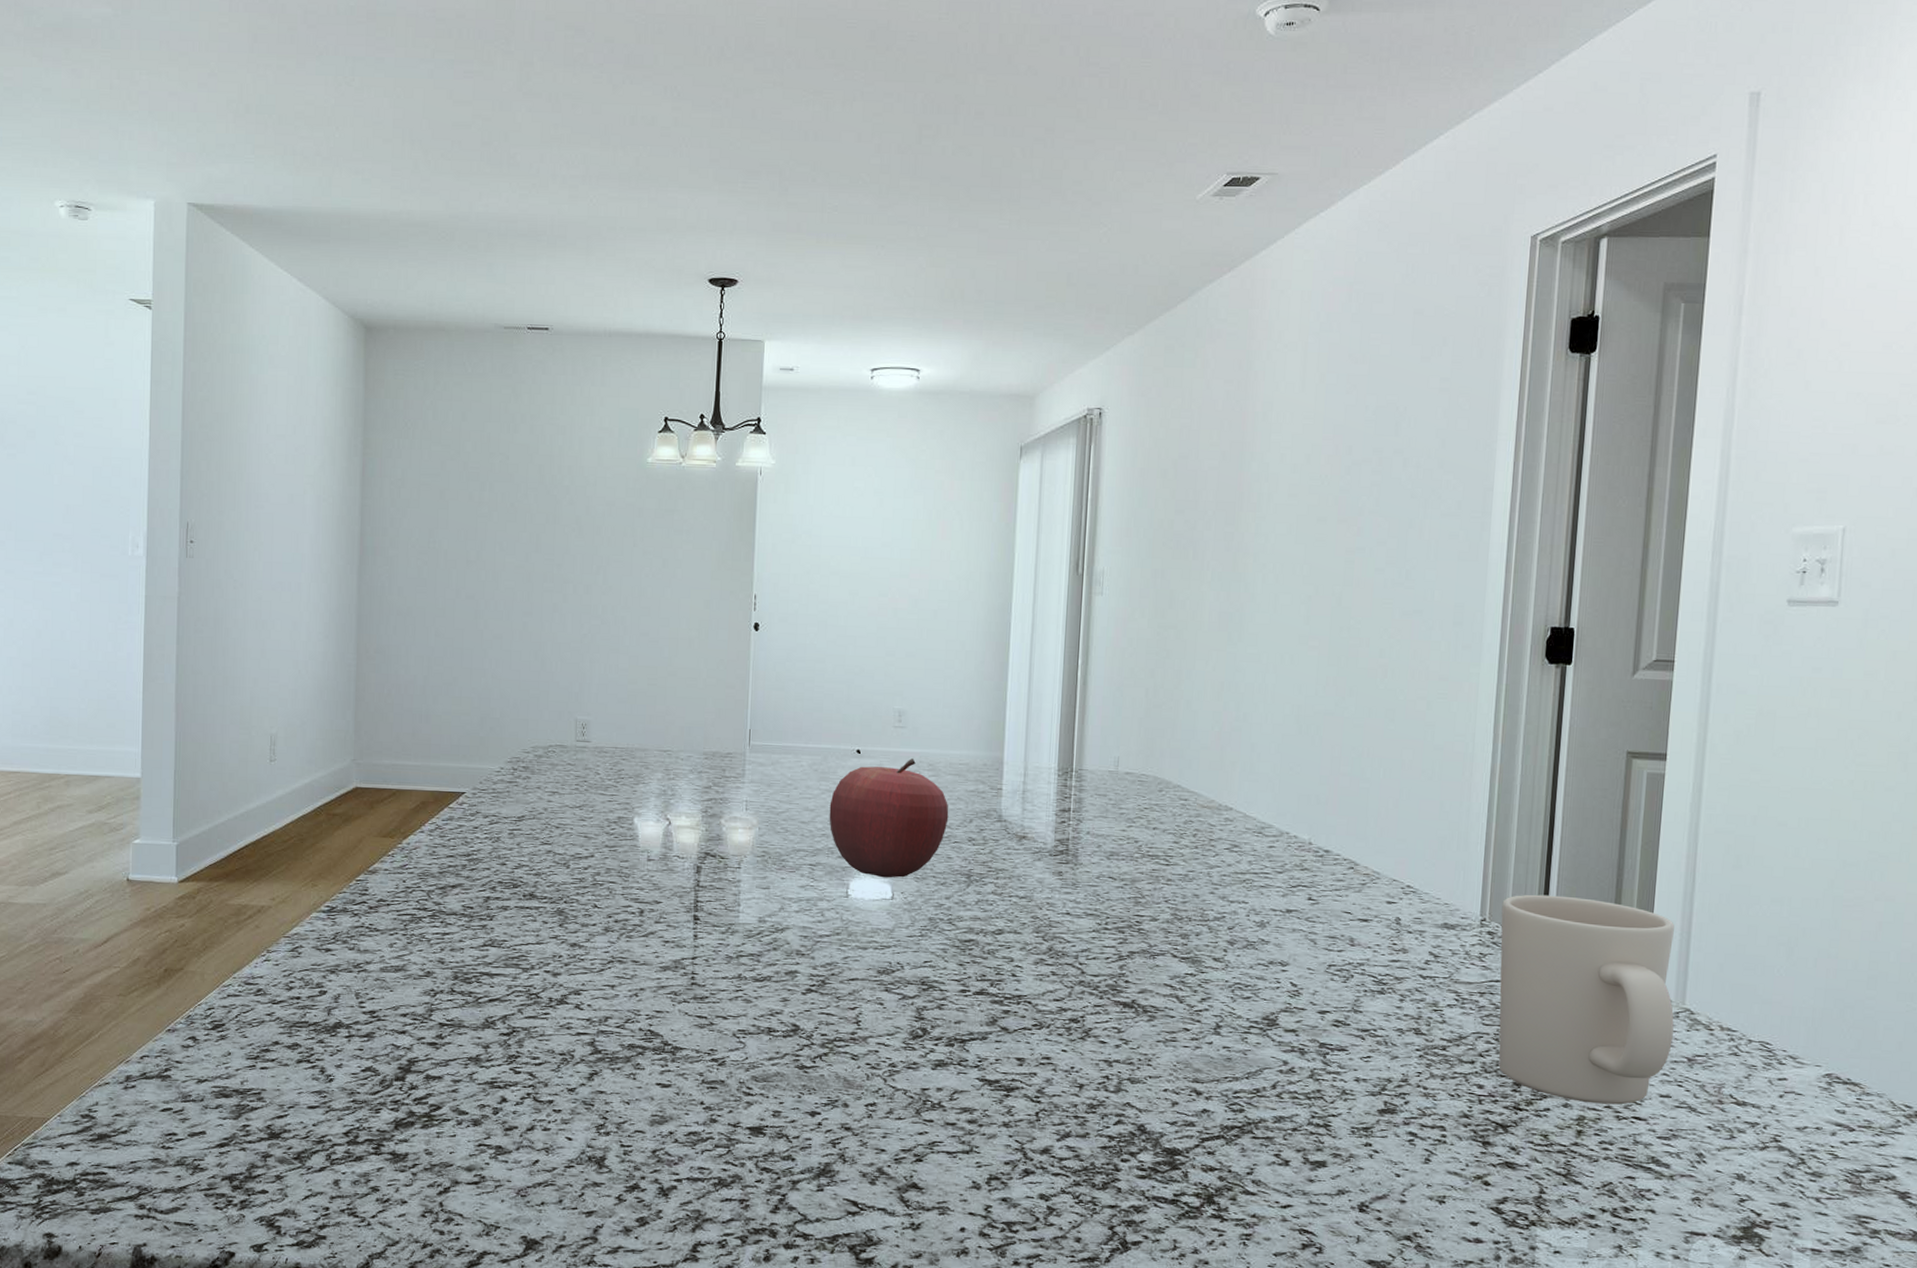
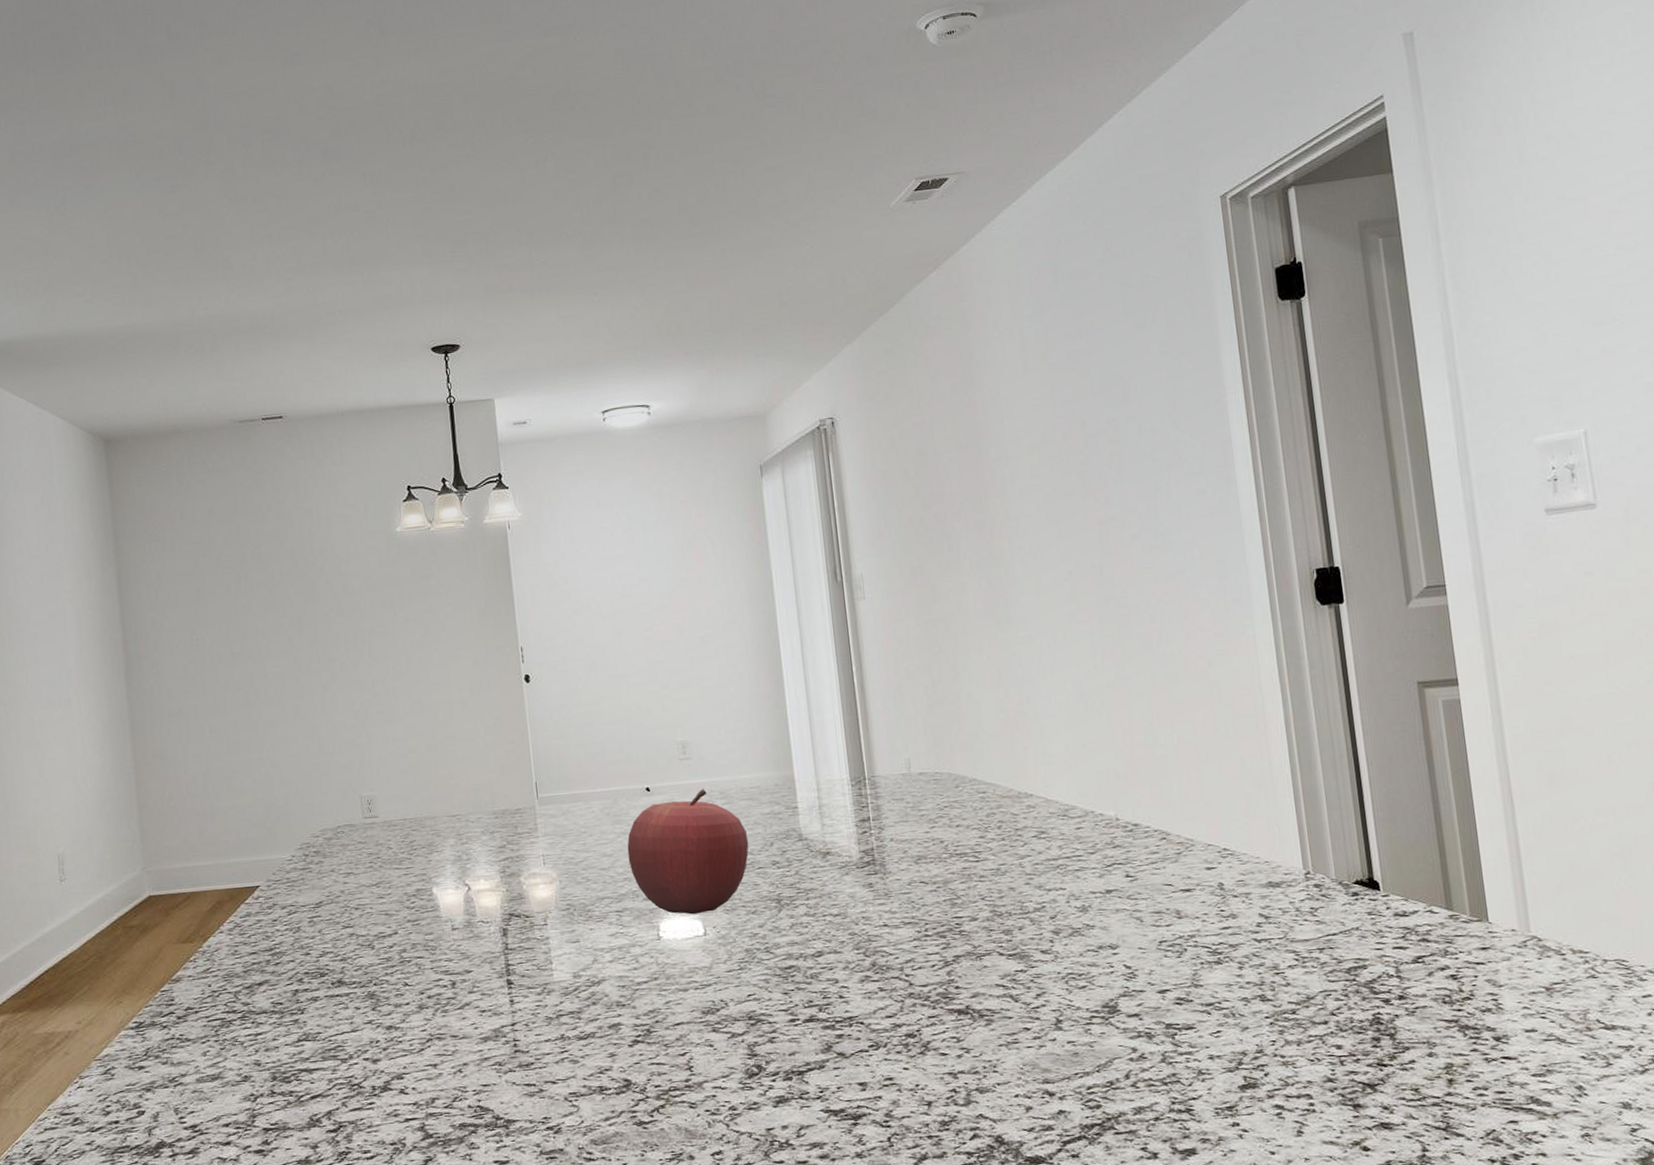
mug: present [1498,894,1675,1105] -> none [1323,836,1526,1049]

